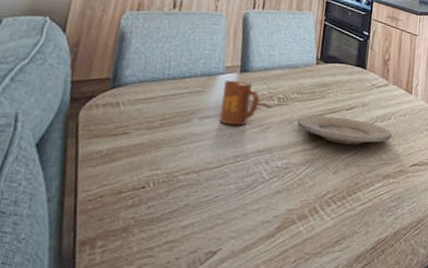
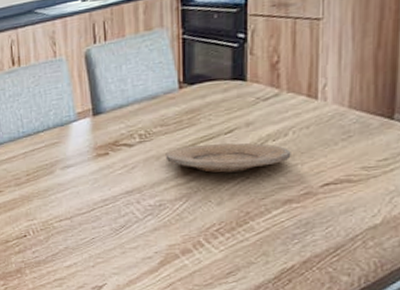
mug: present [220,80,260,126] -> none [79,124,119,171]

